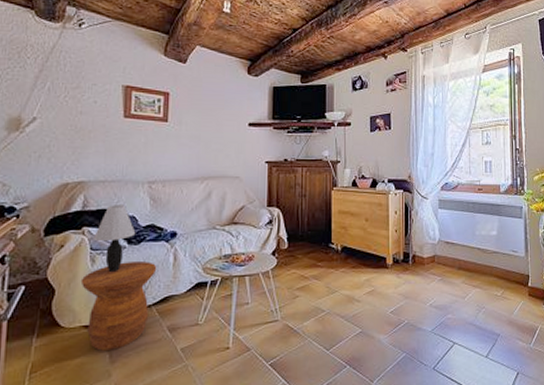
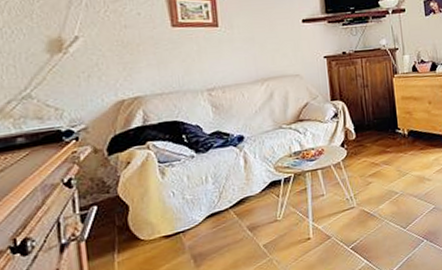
side table: present [80,262,157,351] -> none [153,167,229,258]
table lamp: present [94,205,136,273] -> none [159,115,202,183]

